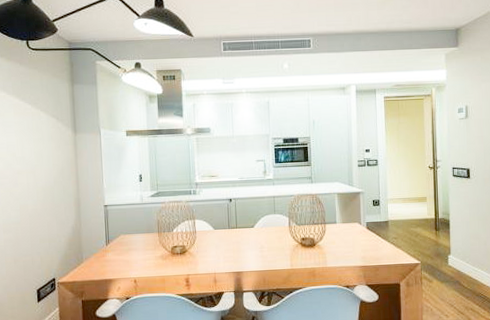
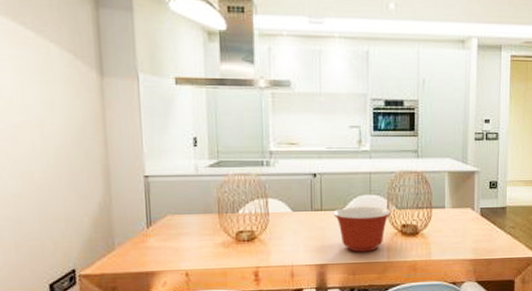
mixing bowl: none [246,223,292,262] -> present [333,206,391,252]

